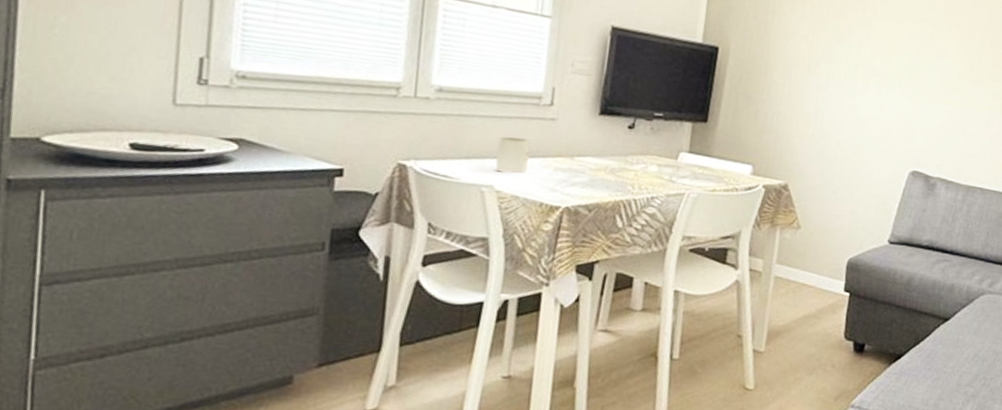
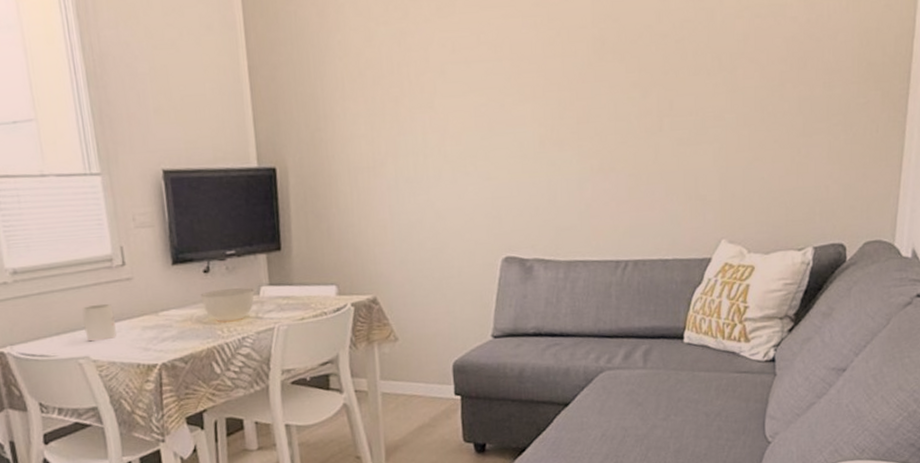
bowl: none [619,146,673,181] -> present [200,288,255,323]

